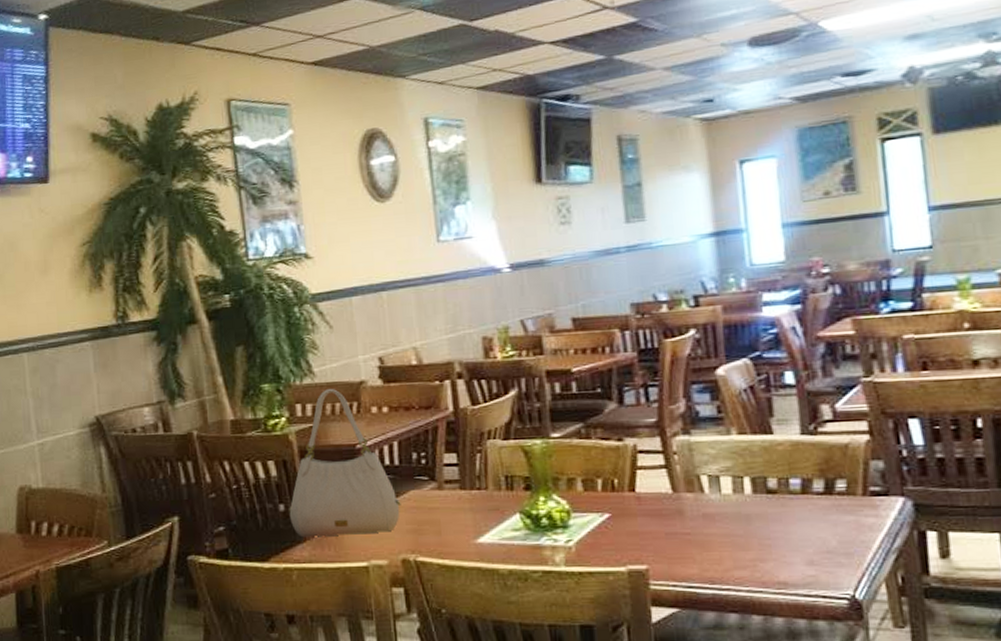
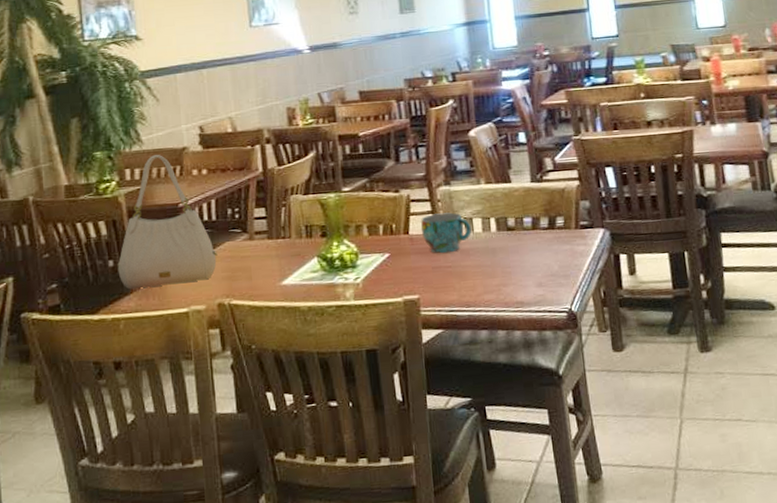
cup: none [650,468,718,518] -> present [420,212,472,254]

